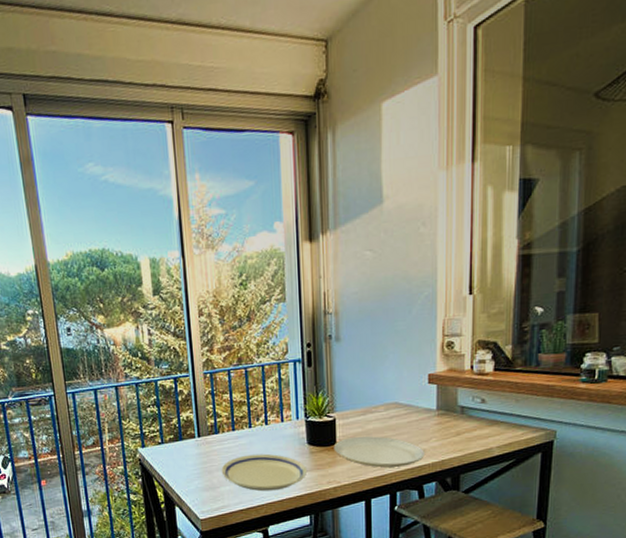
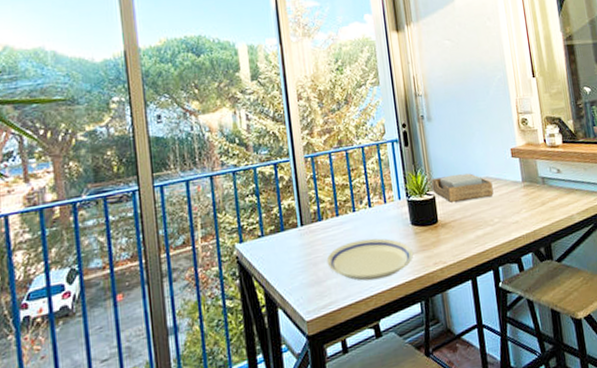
napkin holder: none [333,398,401,426] -> present [431,173,494,203]
plate: present [333,436,424,468] -> none [436,211,518,243]

